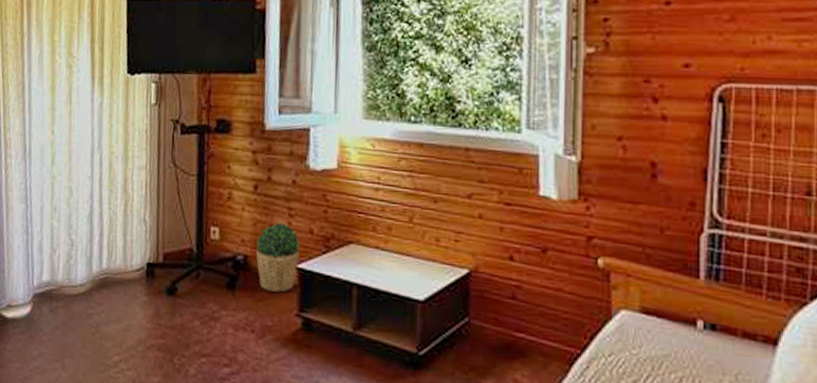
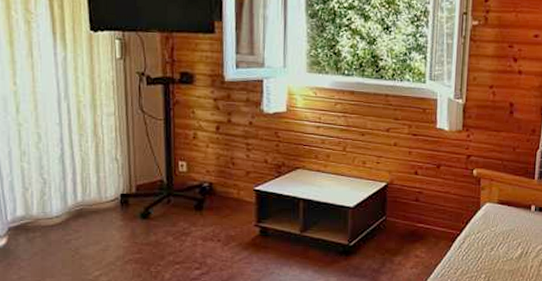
potted plant: present [256,223,300,293] -> none [220,156,257,209]

